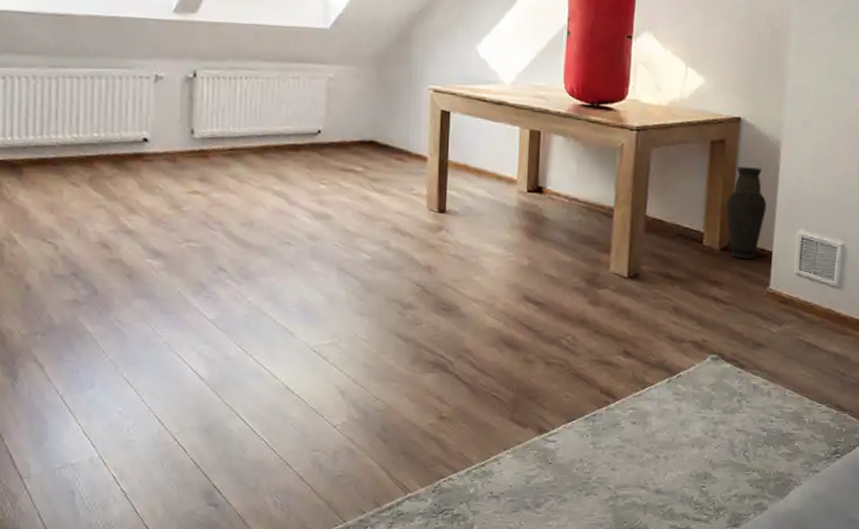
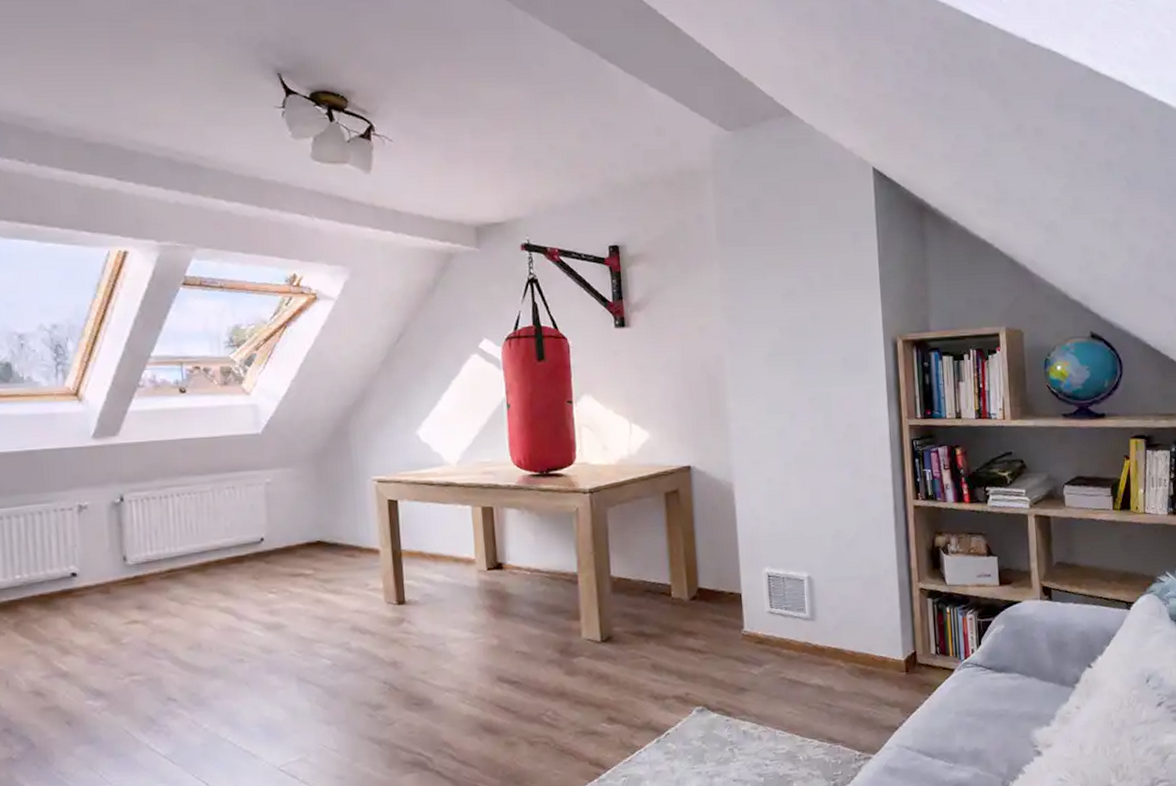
vase: present [726,167,767,259] -> none [689,512,729,606]

